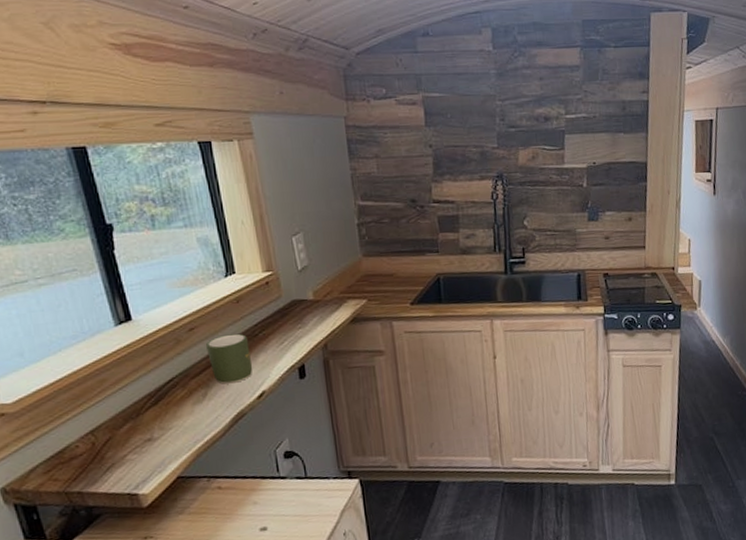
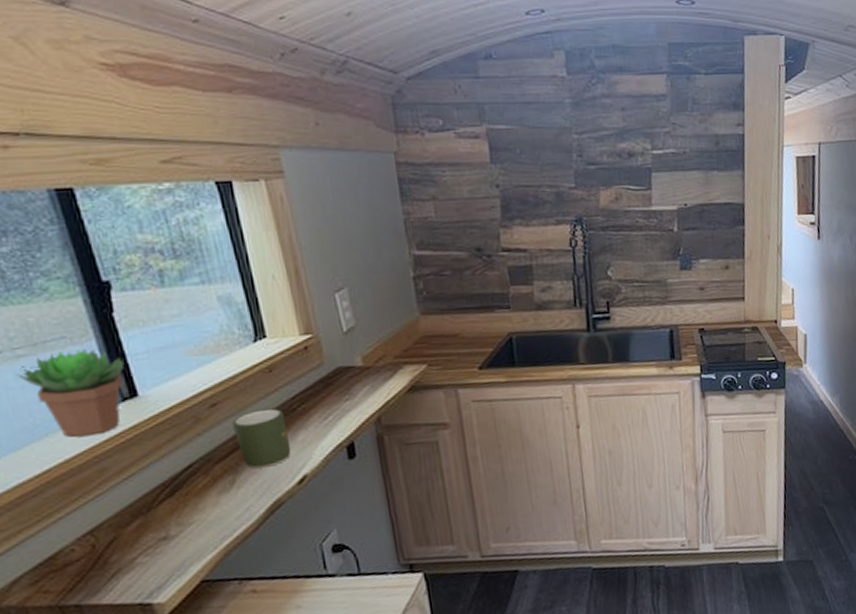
succulent plant: none [38,280,122,353] -> present [16,349,125,438]

